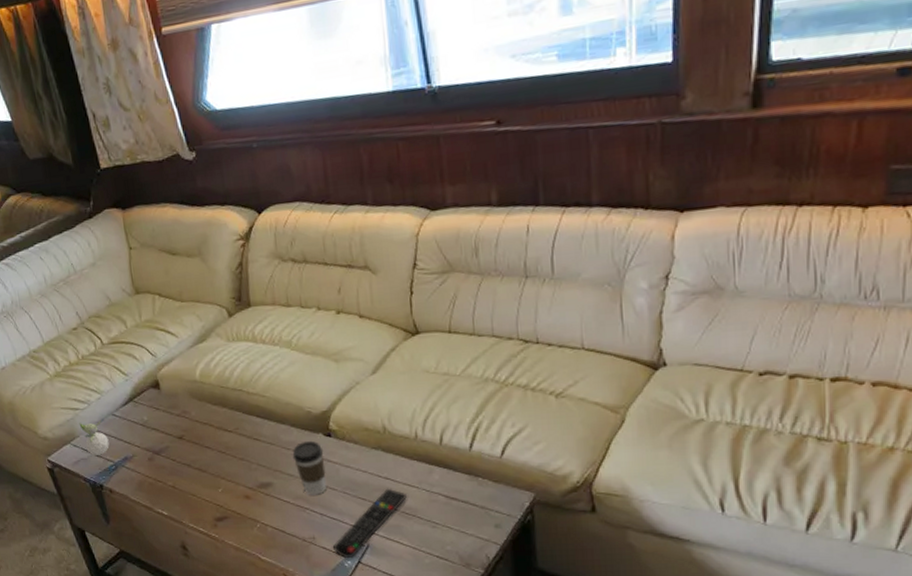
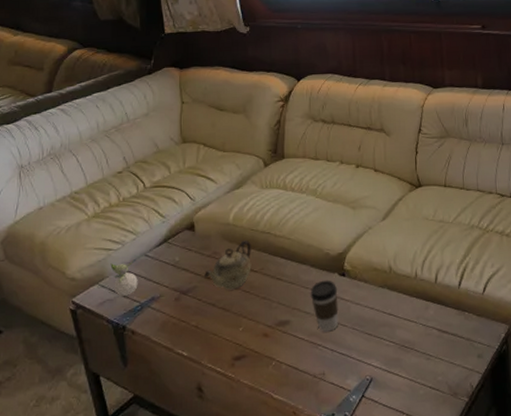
teapot: none [175,398,225,451] -> present [203,240,252,290]
remote control: present [333,488,407,558] -> none [341,323,406,392]

